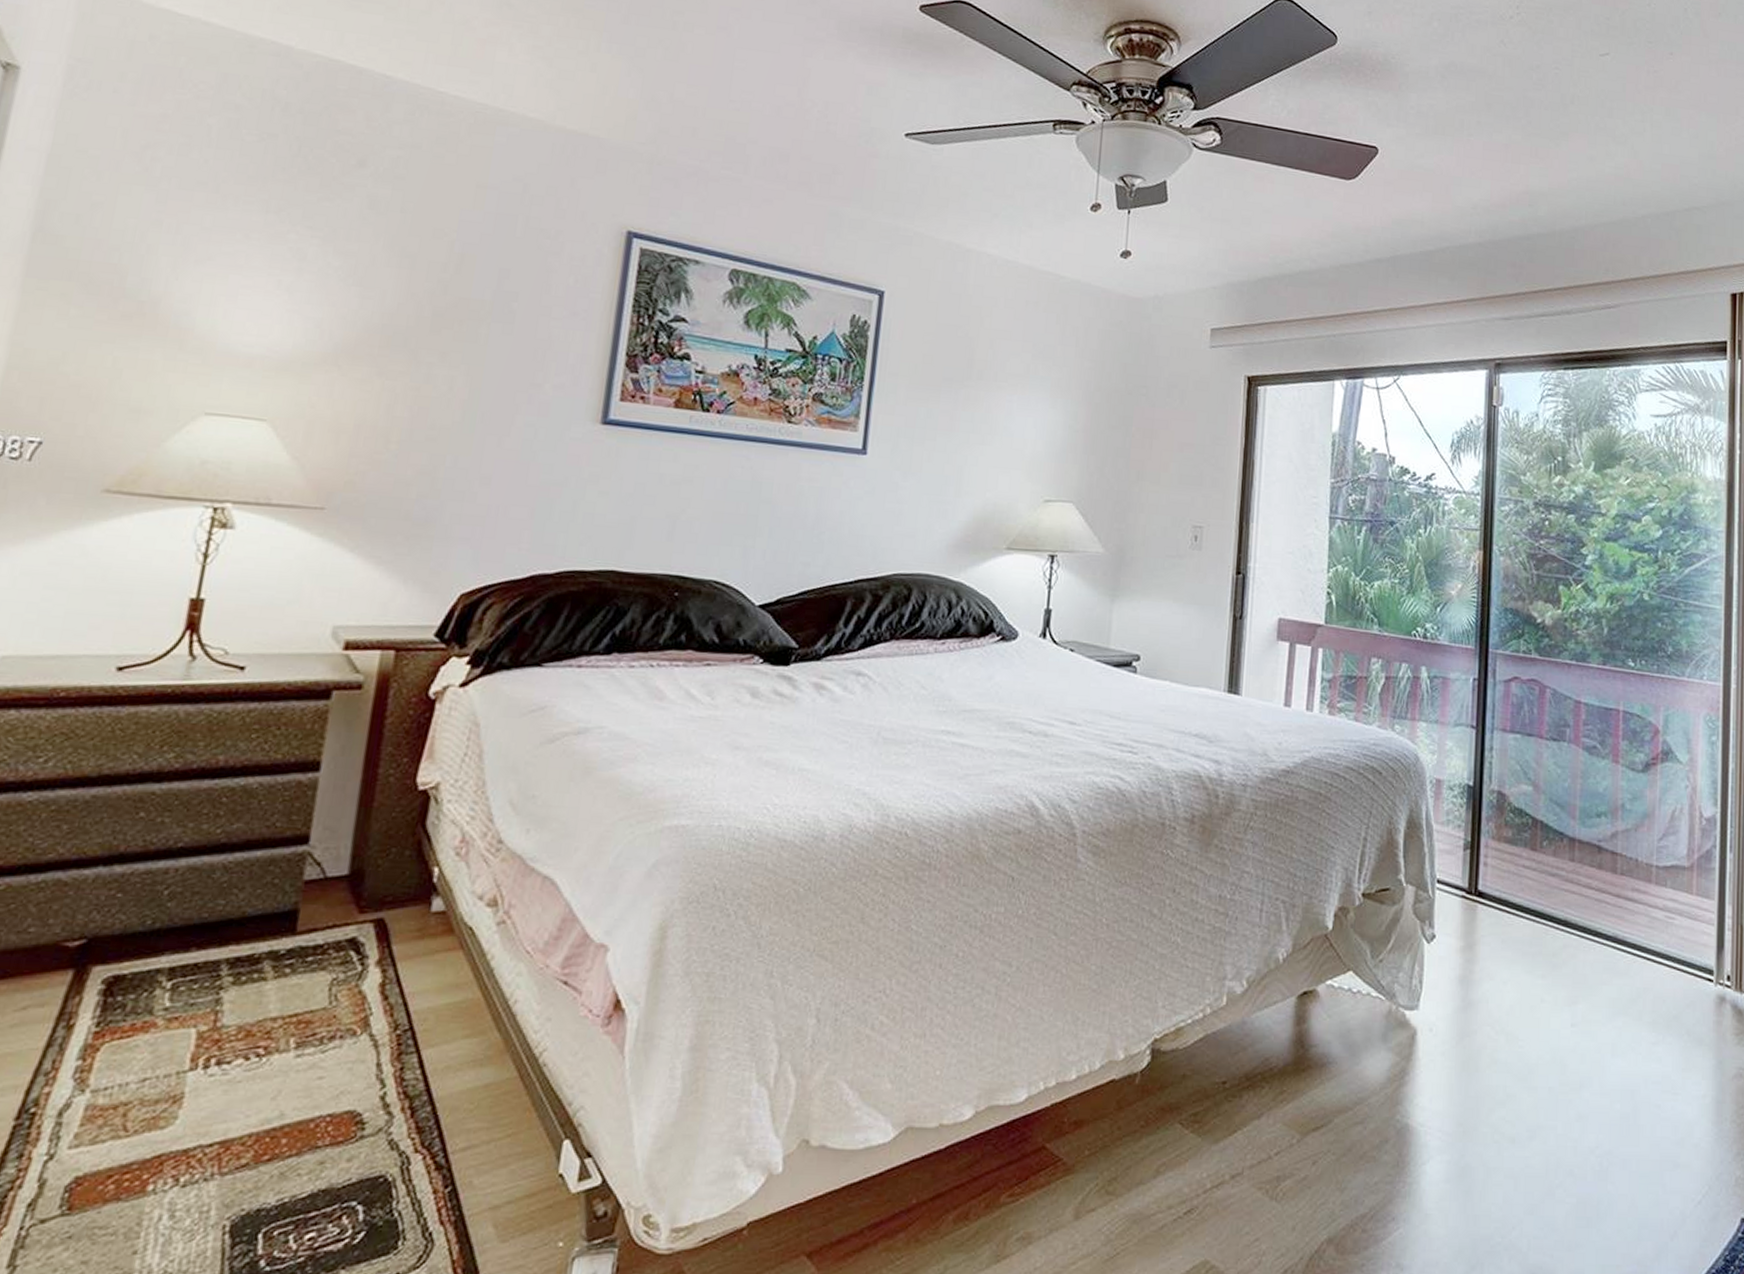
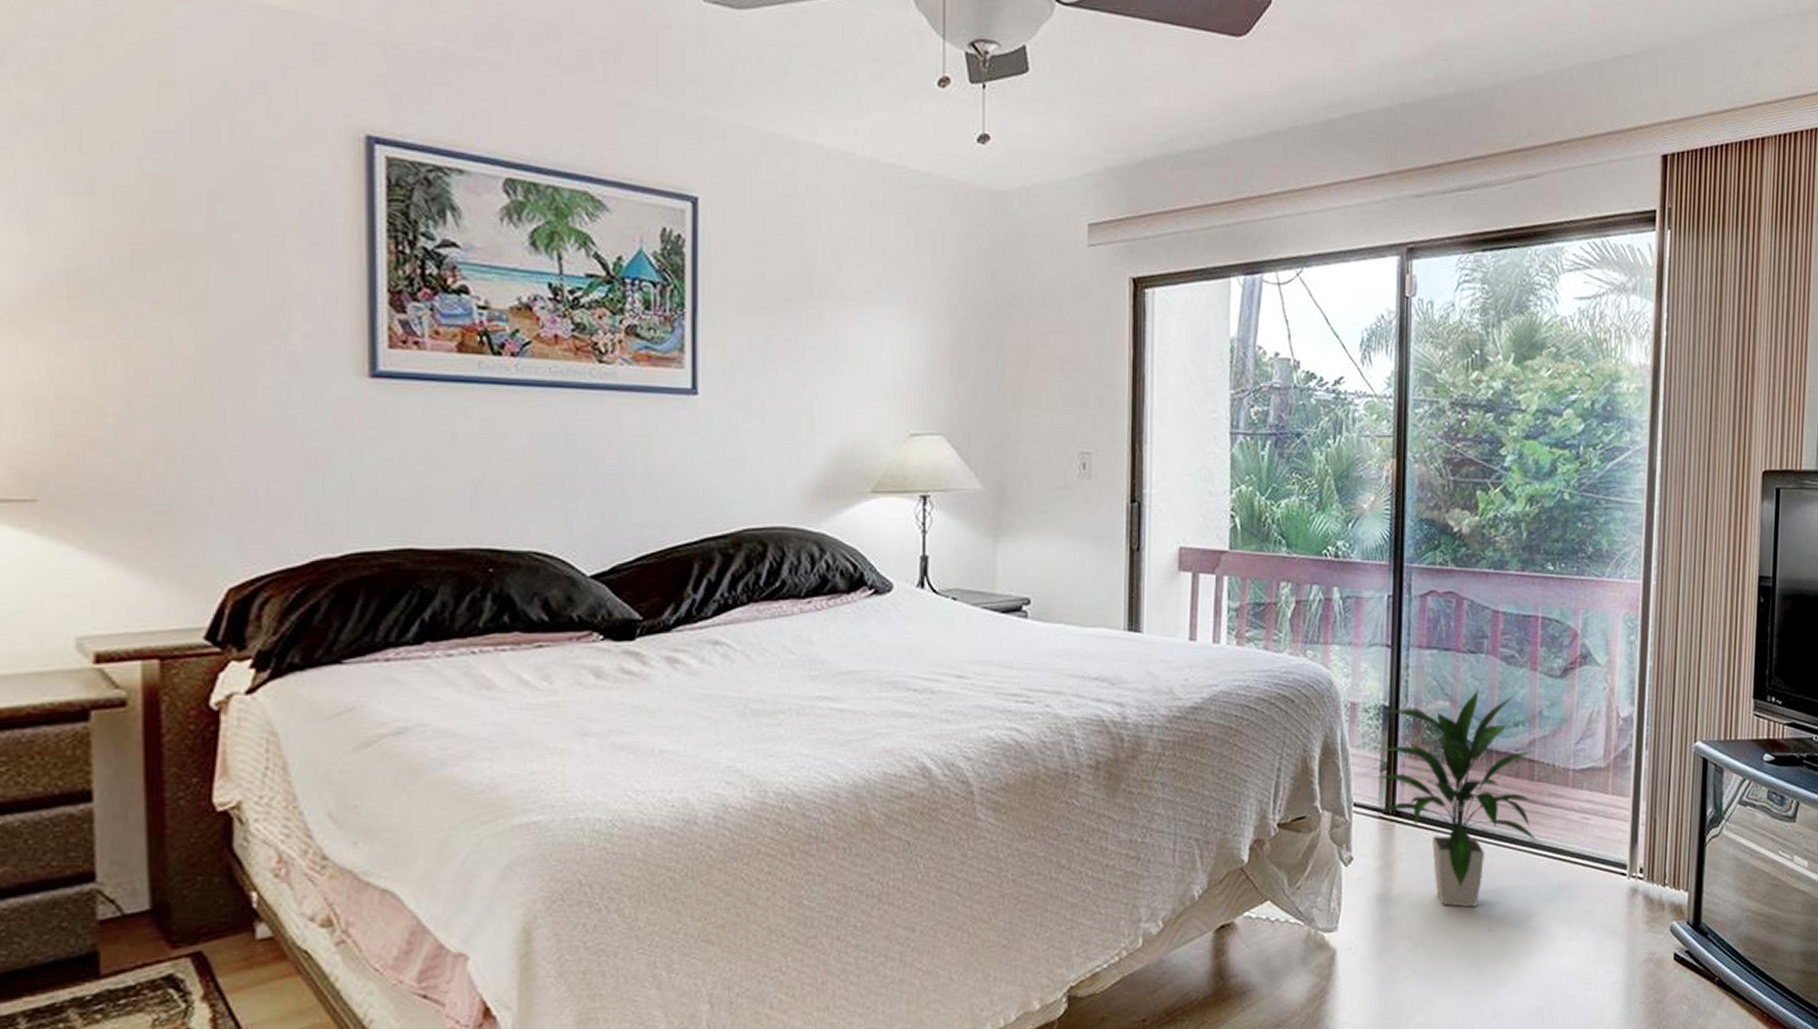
indoor plant: none [1456,777,1622,999] -> present [1372,689,1538,908]

